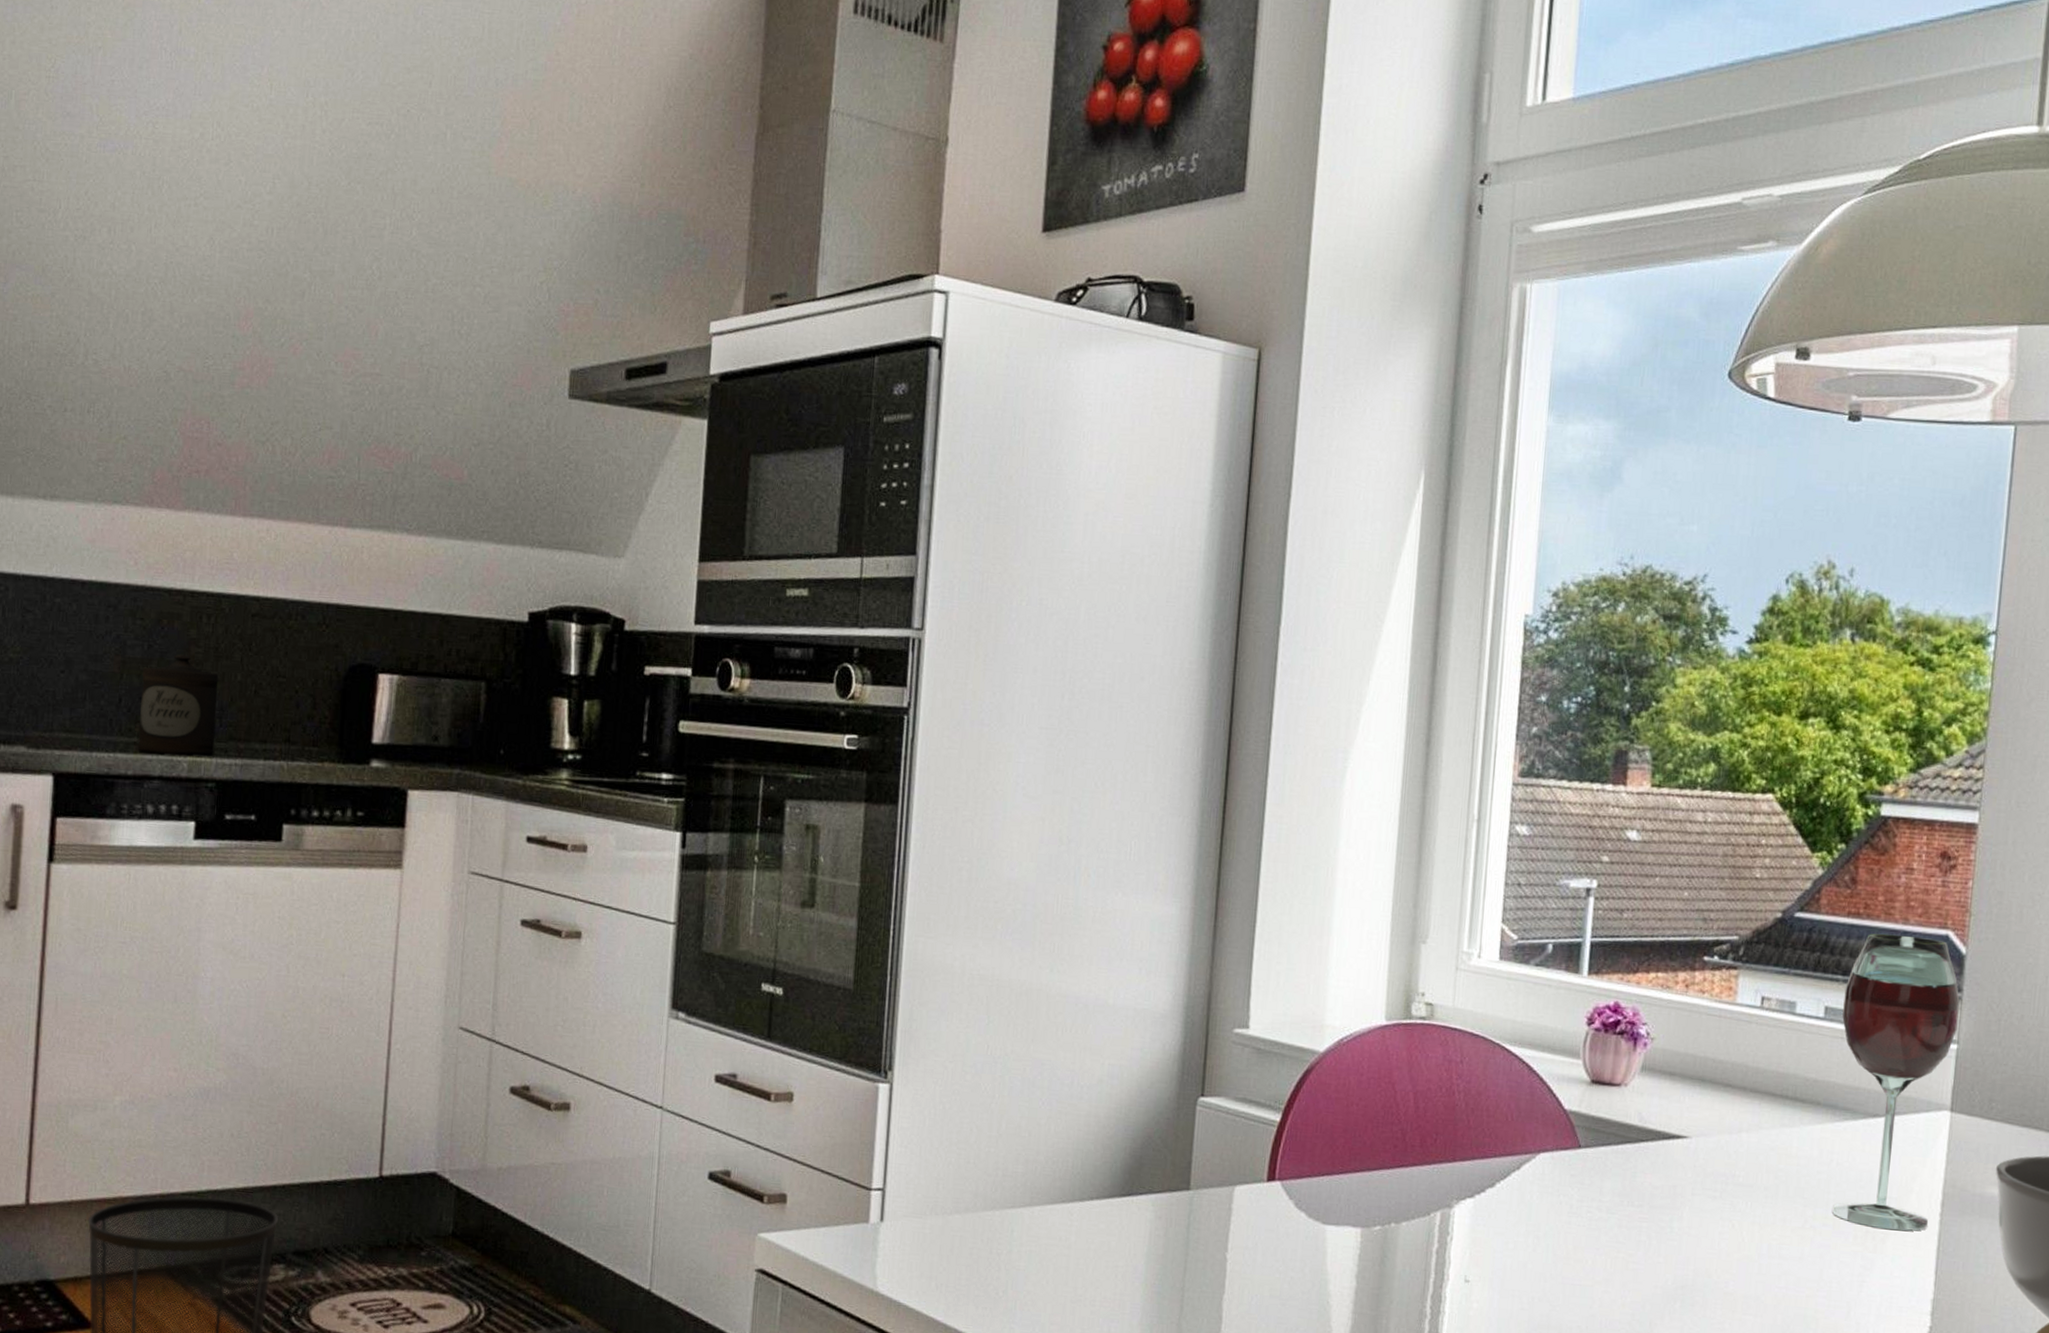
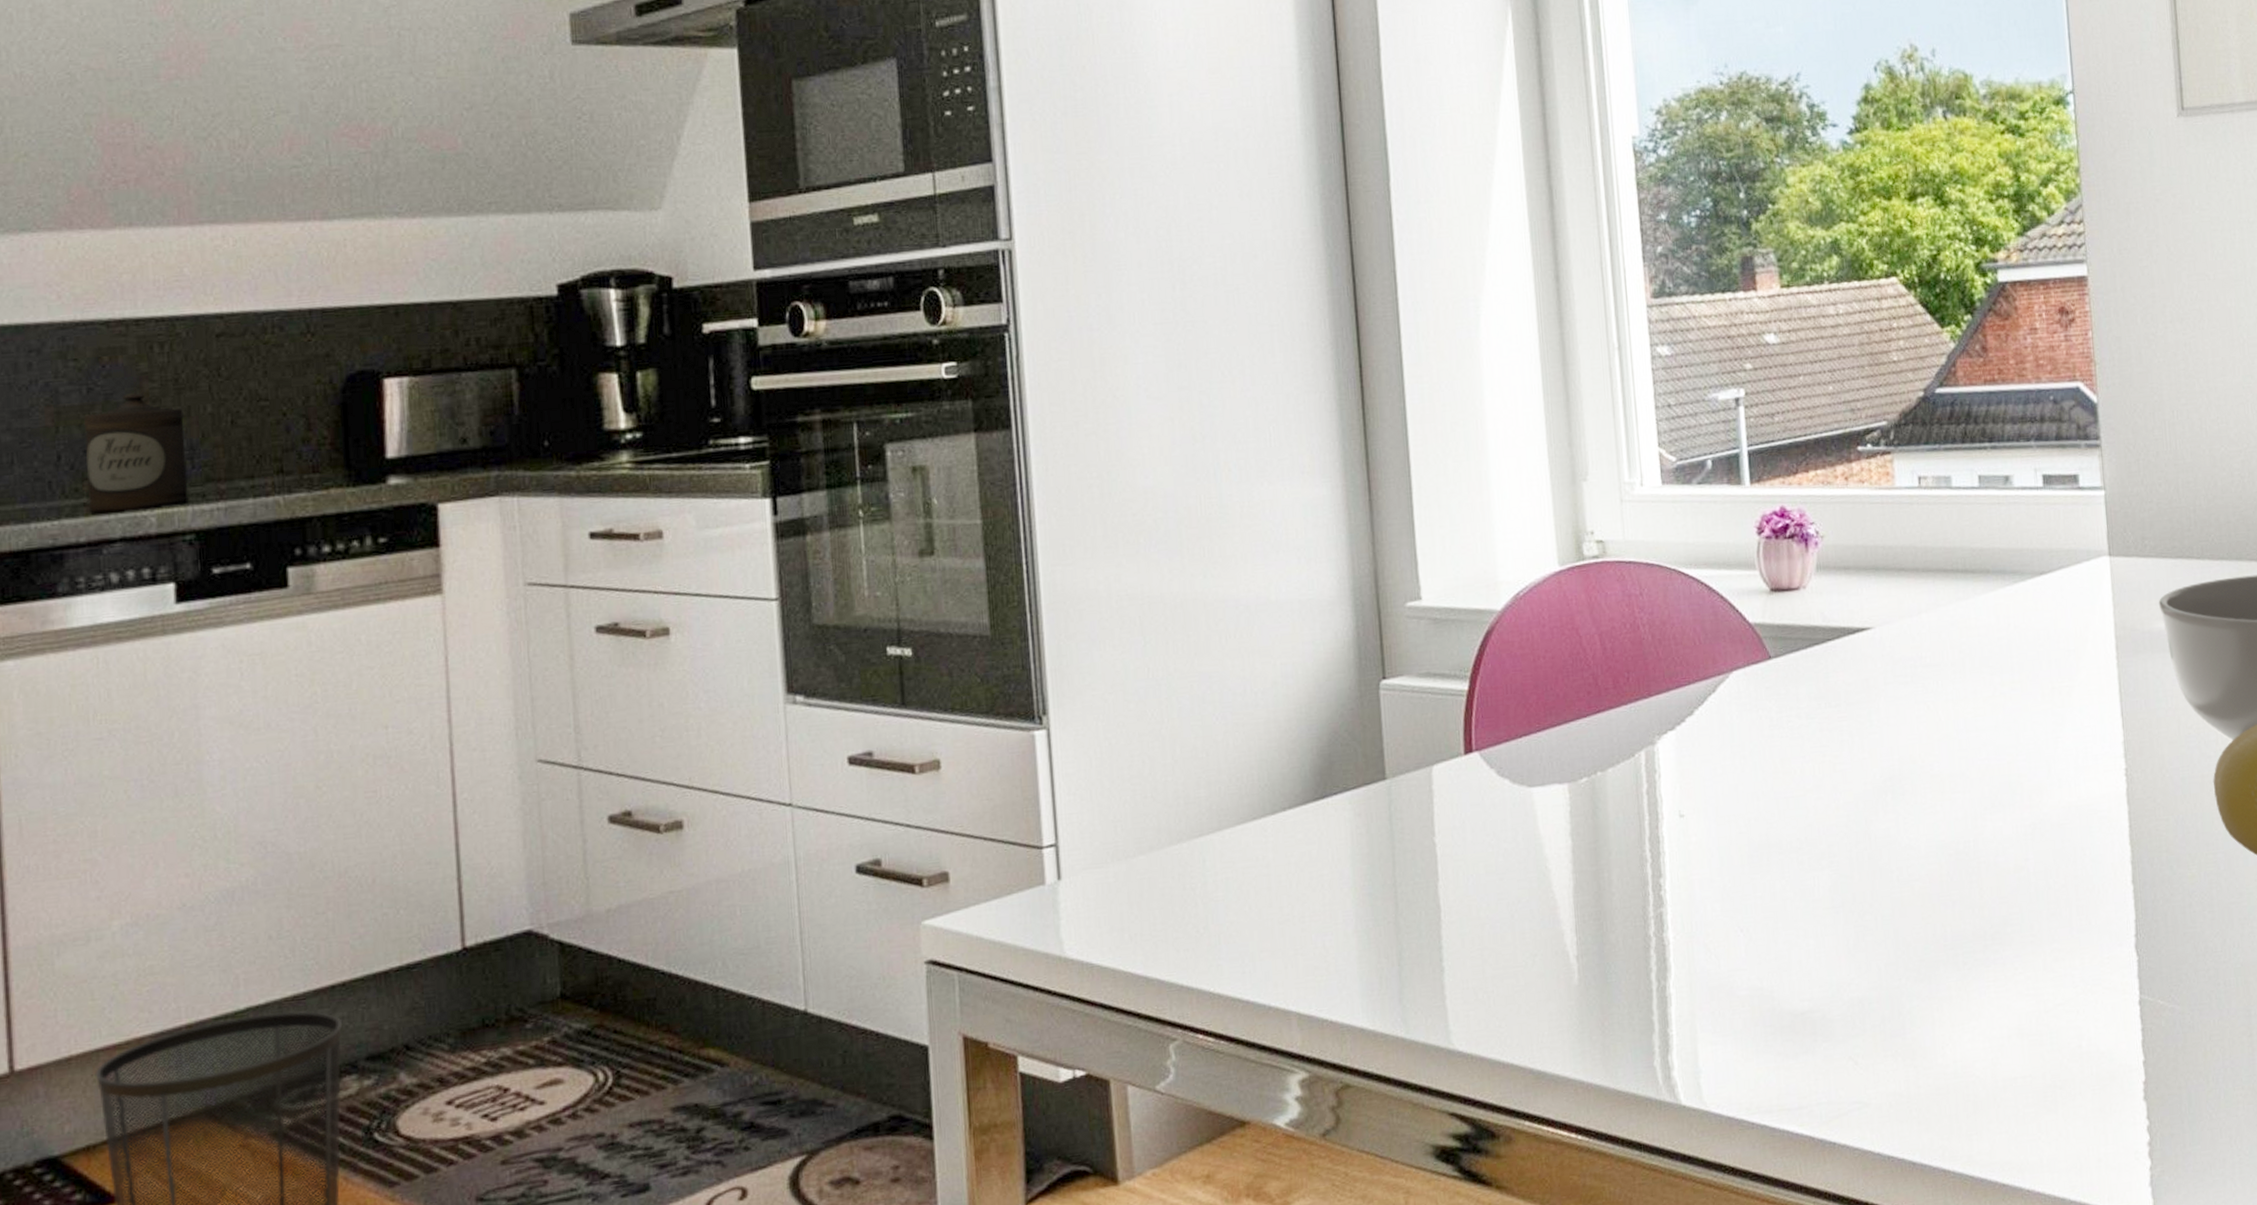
wineglass: present [1832,933,1960,1231] -> none [1993,393,2107,683]

